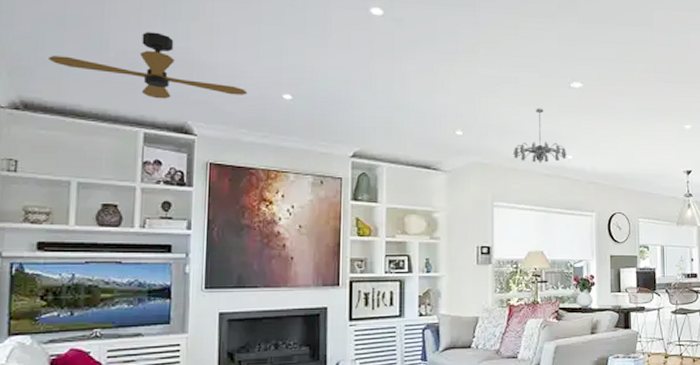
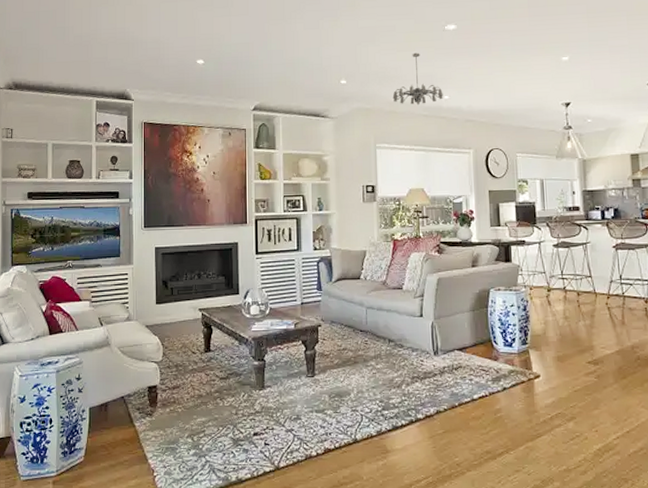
ceiling fan: present [49,32,248,99] -> none [30,18,170,73]

